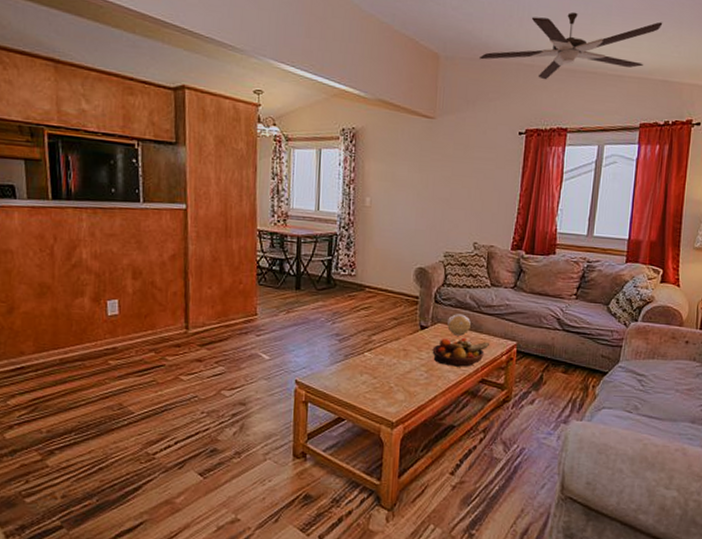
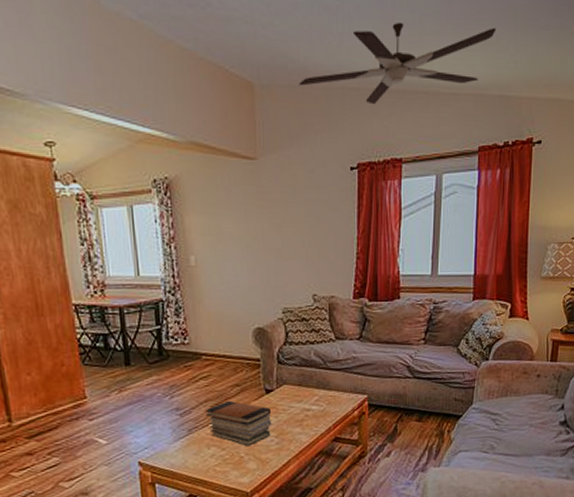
book stack: none [363,332,424,378] -> present [205,400,272,446]
fruit bowl: present [432,337,489,367] -> none [280,396,339,428]
decorative ball: present [447,314,471,336] -> none [294,372,318,396]

